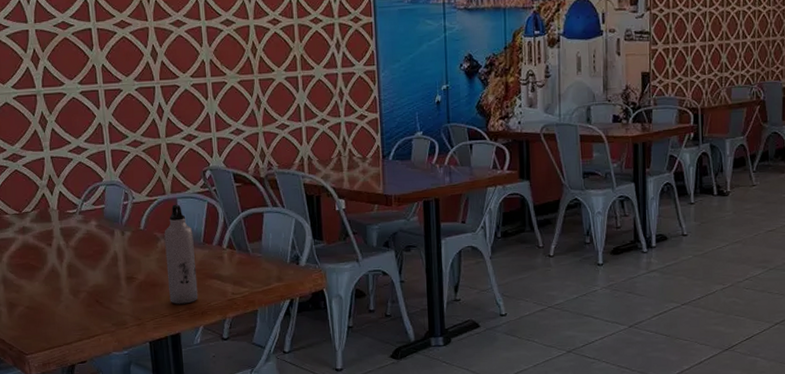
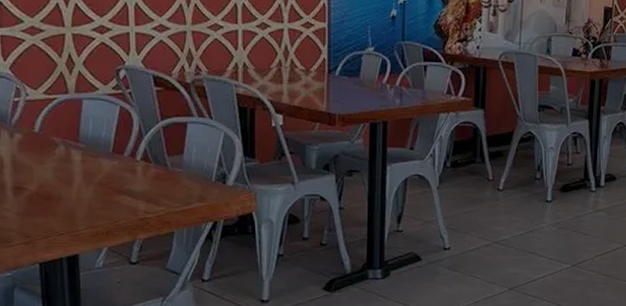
water bottle: present [164,204,198,304] -> none [64,106,103,221]

